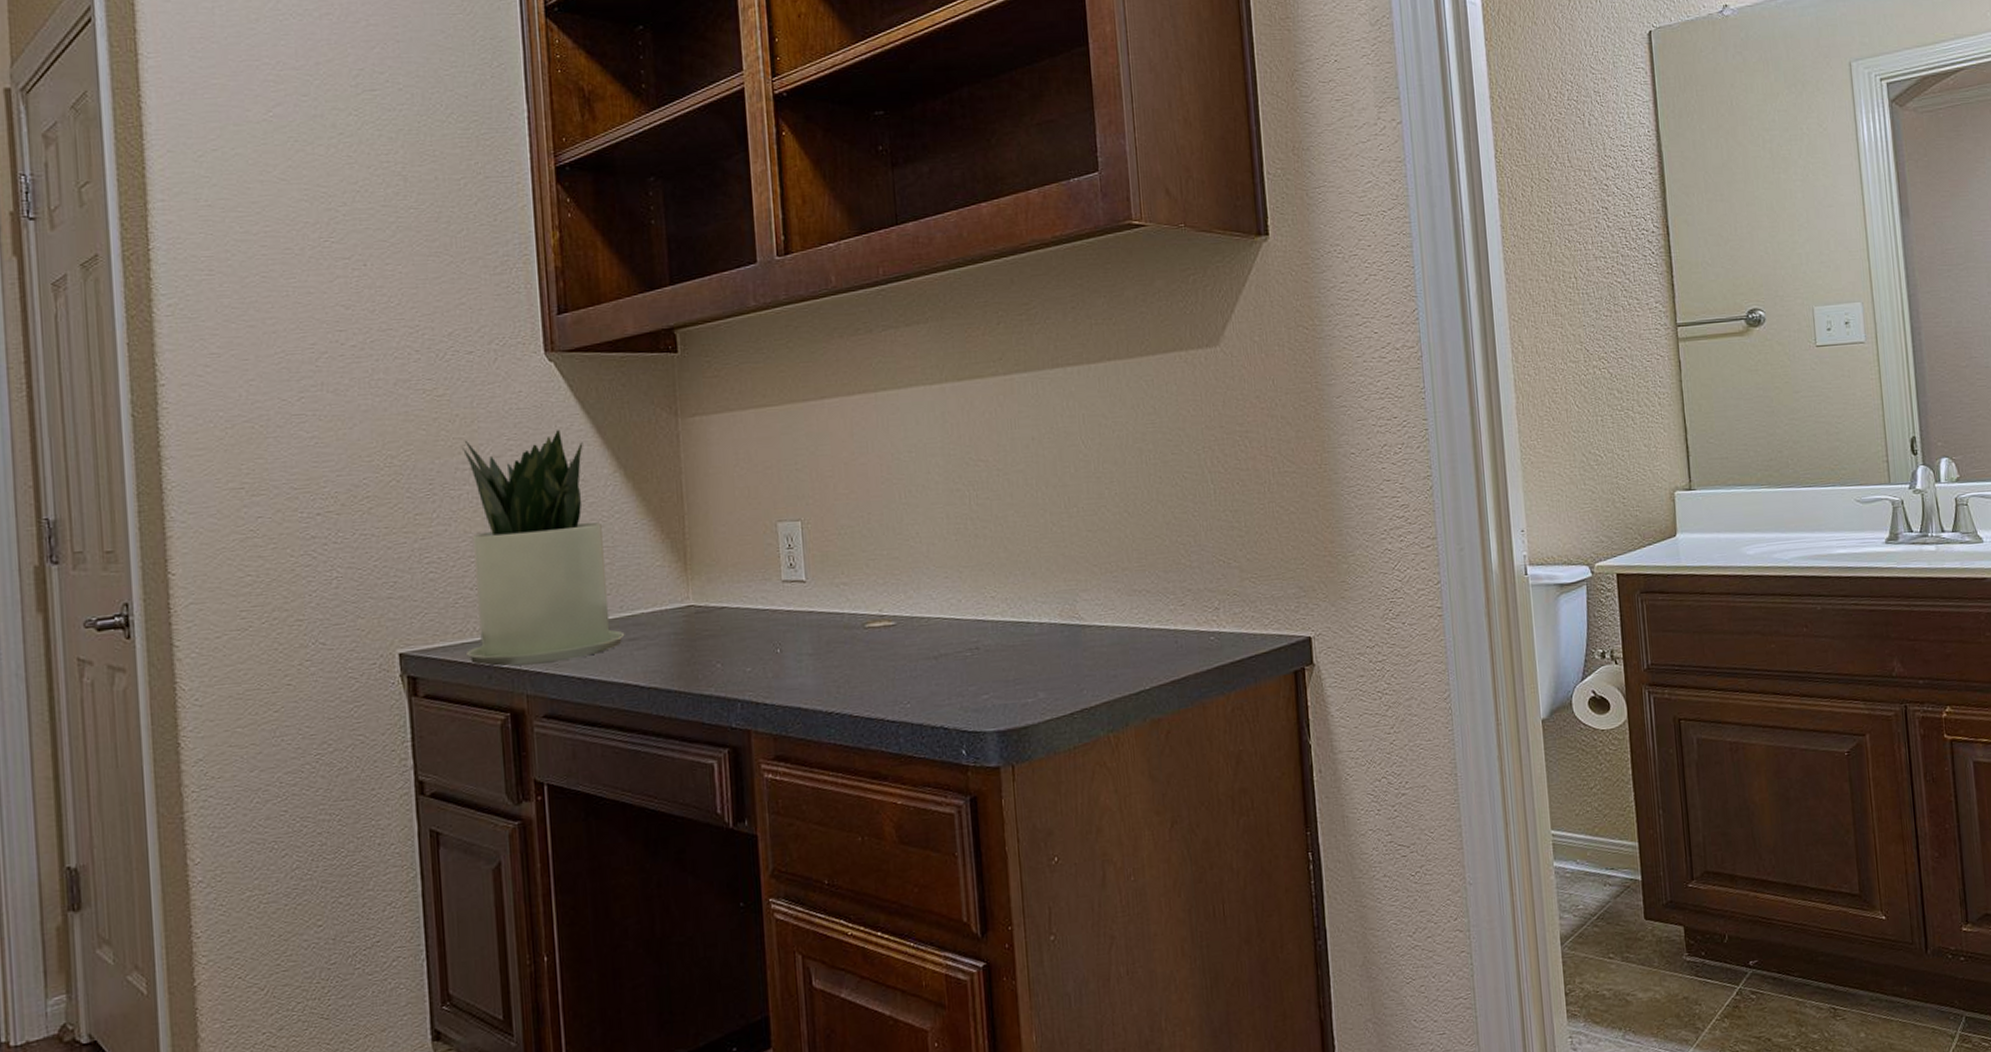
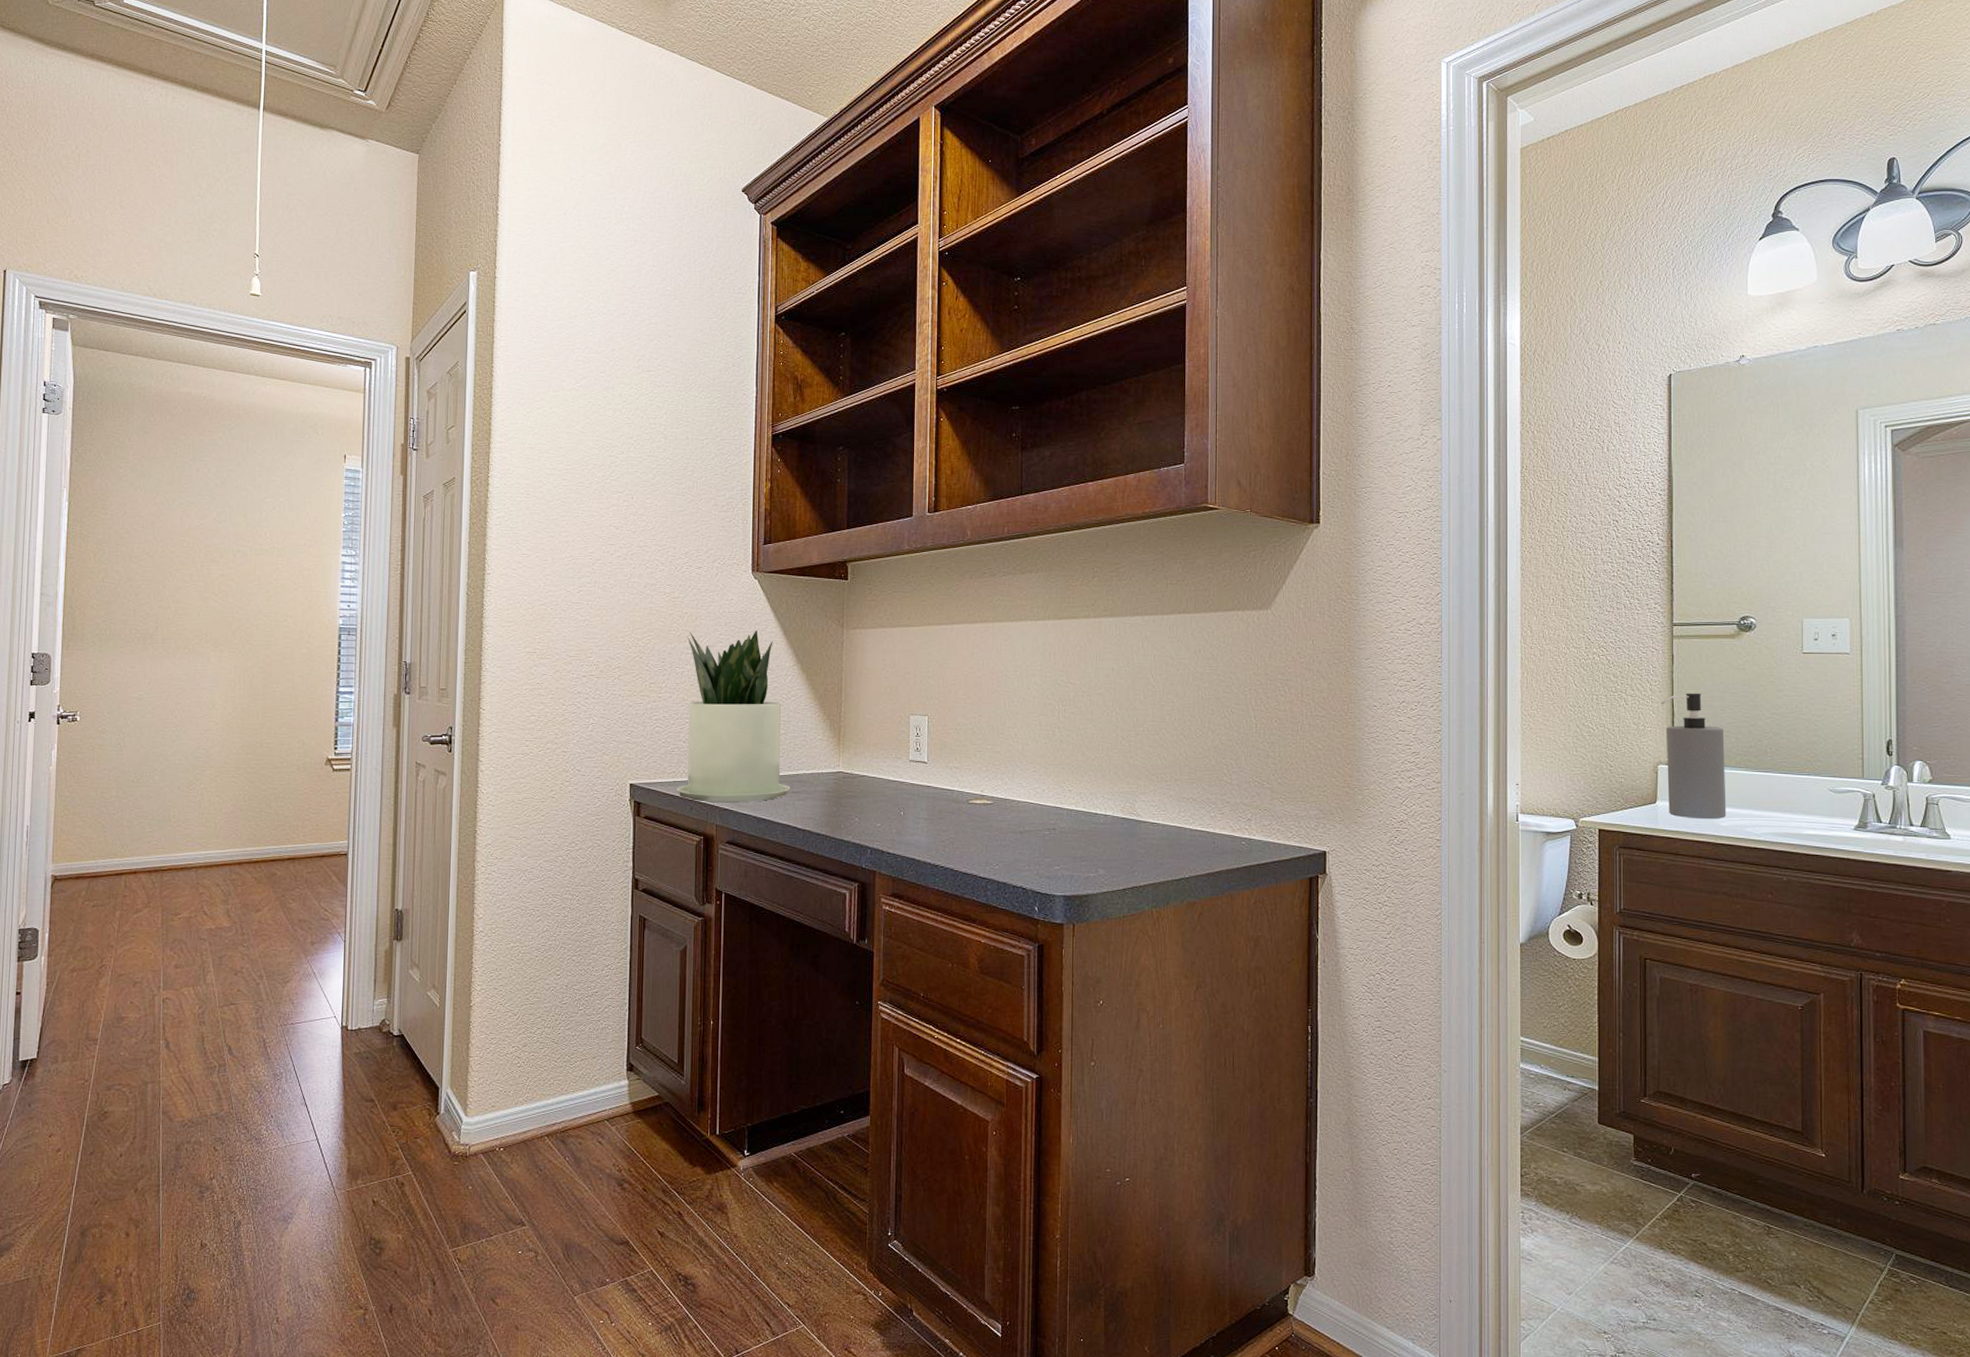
soap dispenser: none [1671,402,1752,550] -> present [1661,693,1727,820]

